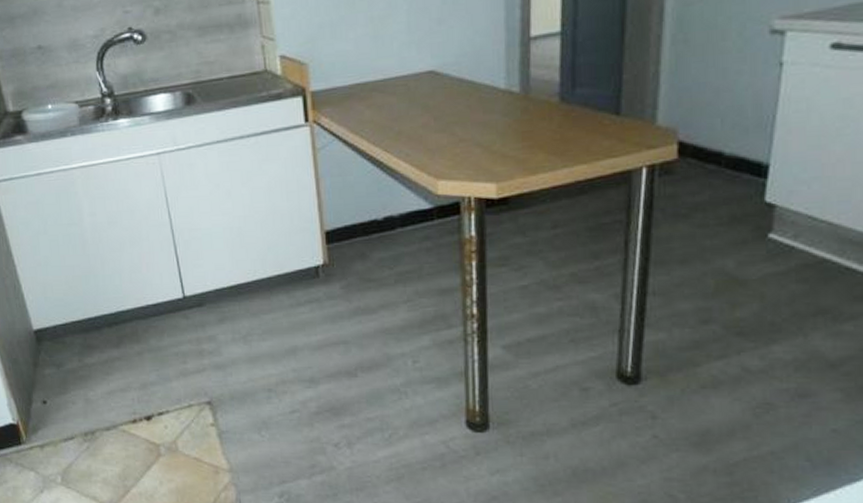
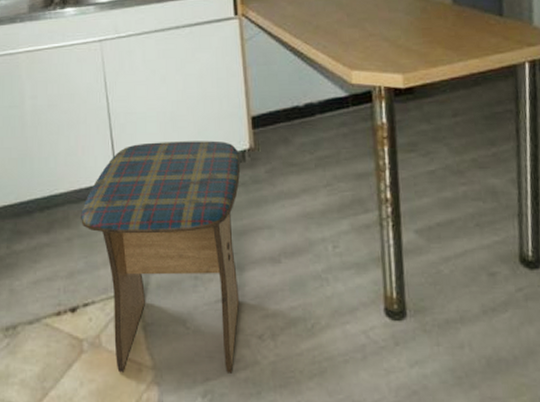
stool: none [149,256,315,477] -> present [80,140,241,373]

